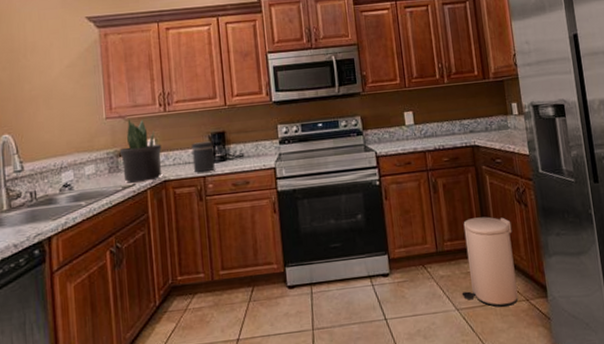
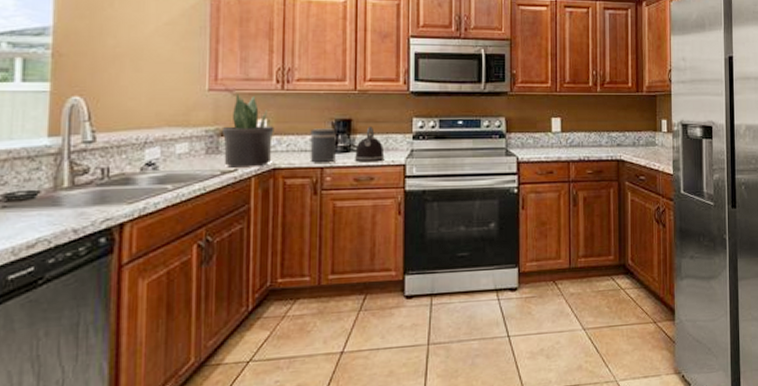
kettle: none [230,135,257,169] -> present [354,125,385,162]
pedal bin: present [462,216,519,307] -> none [590,234,648,328]

